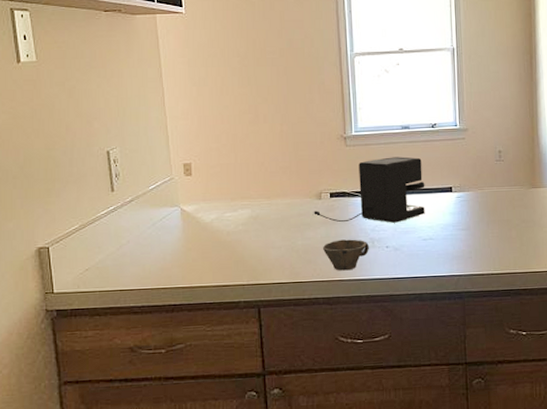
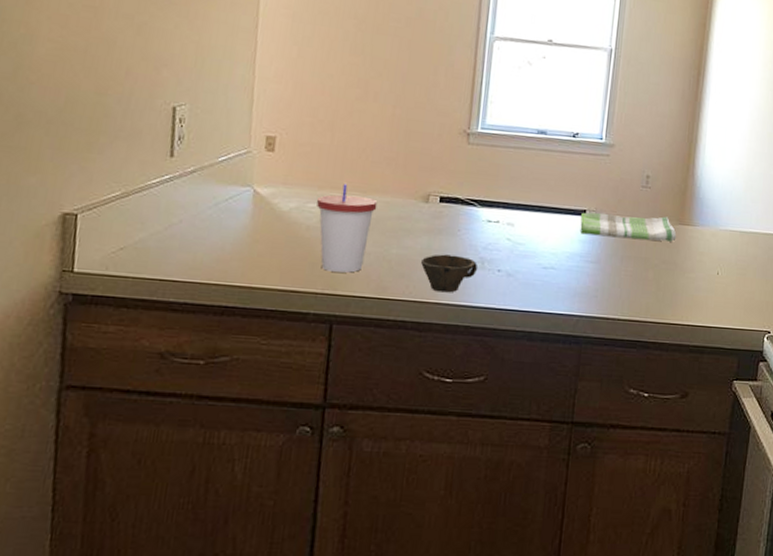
cup: none [232,194,281,266] -> present [317,184,378,273]
coffee maker: present [312,157,425,223] -> none [415,164,555,244]
dish towel: none [448,183,531,208] -> present [580,212,677,242]

